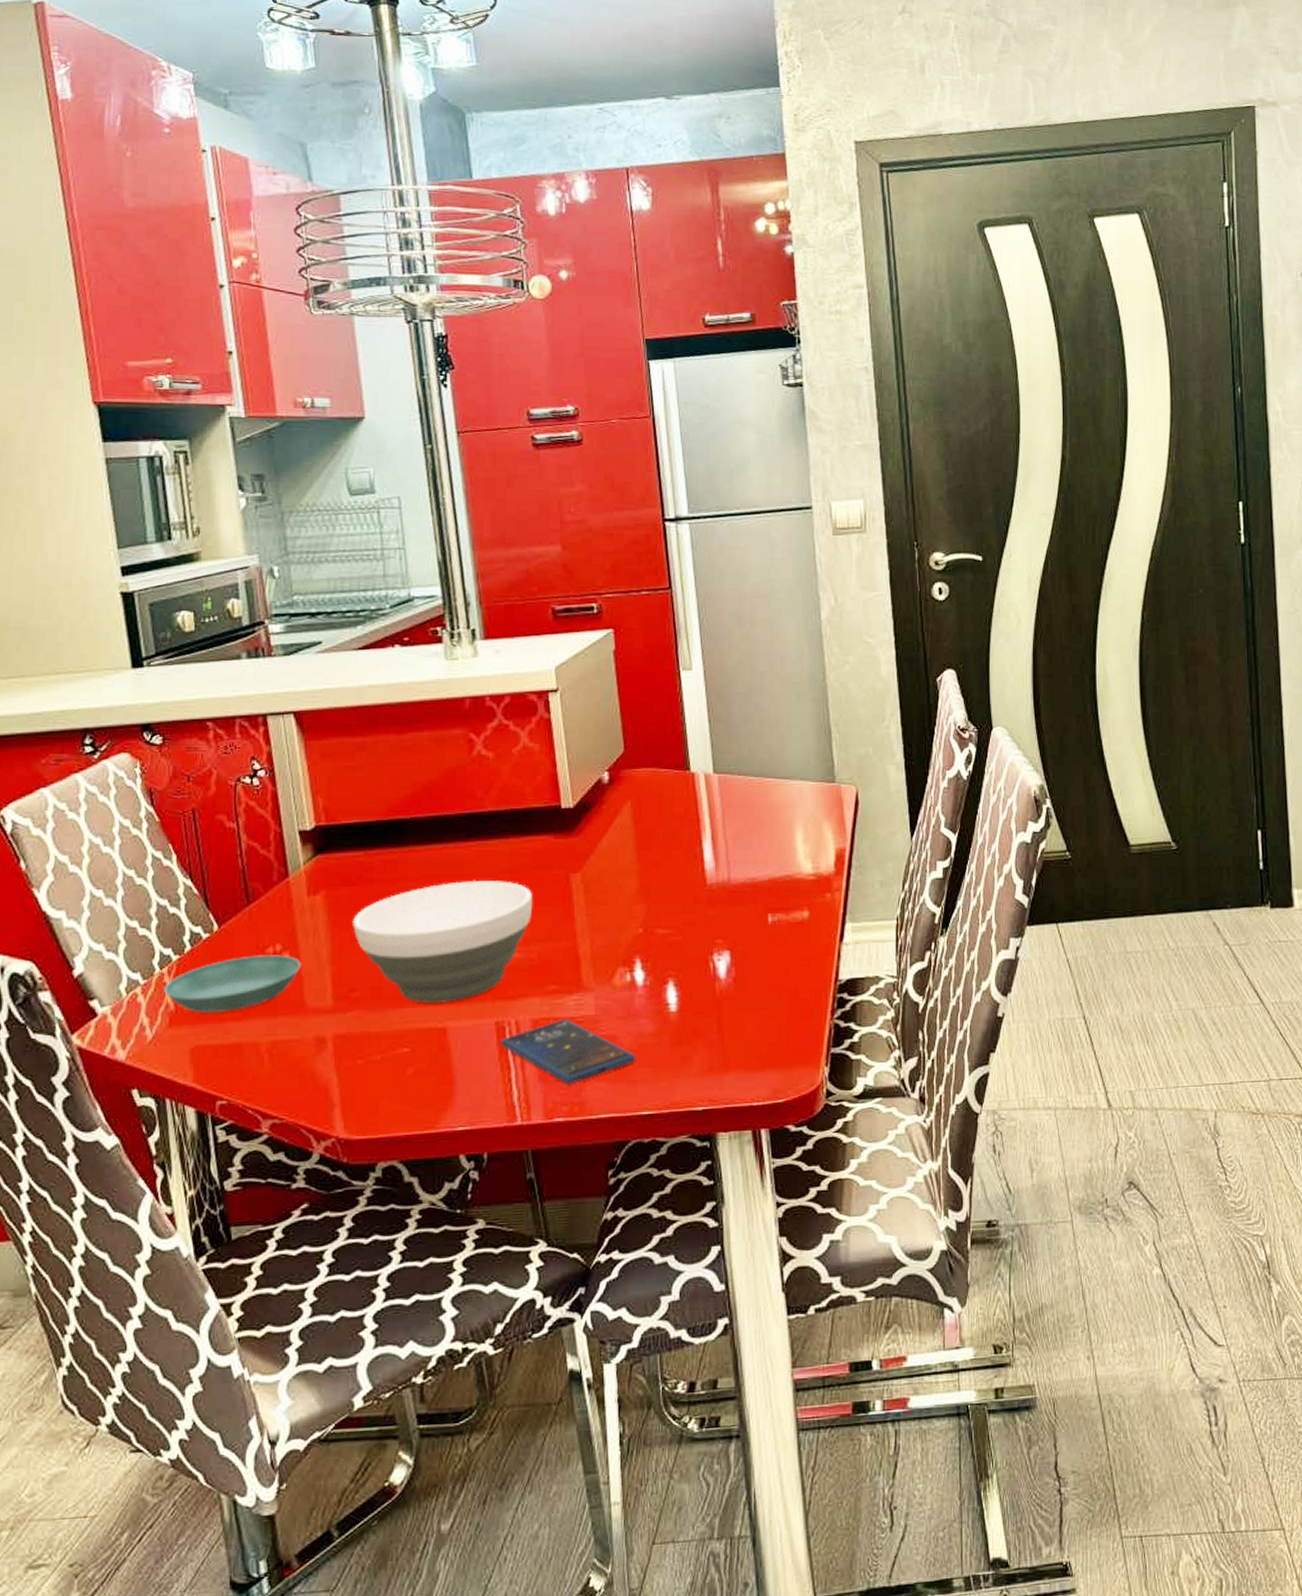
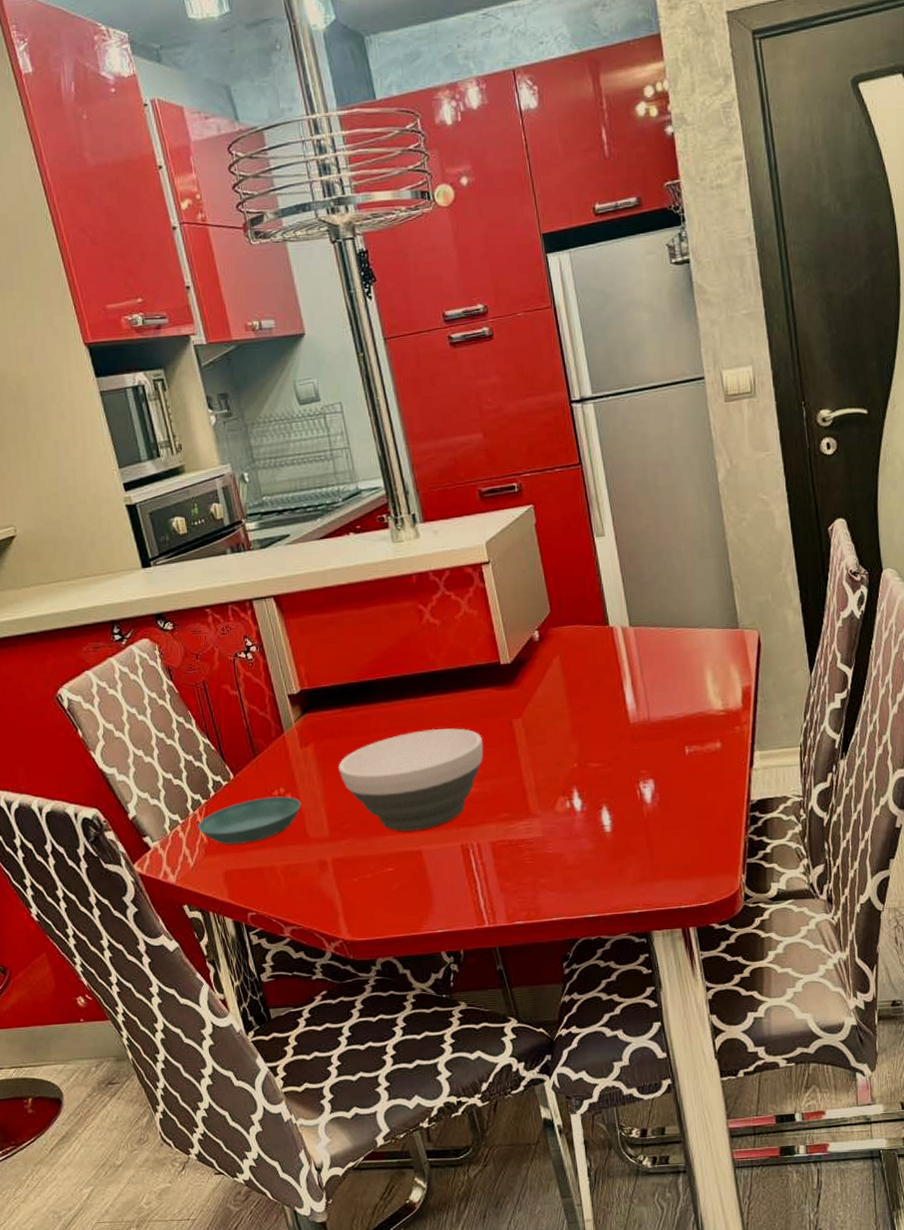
smartphone: present [500,1018,636,1084] -> none [466,840,580,894]

